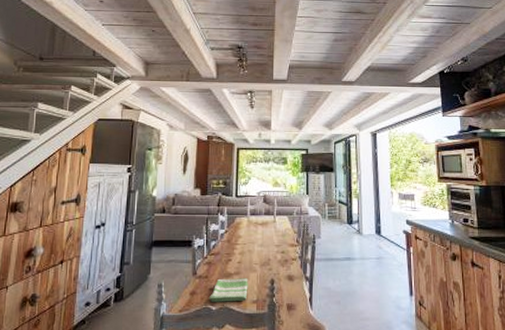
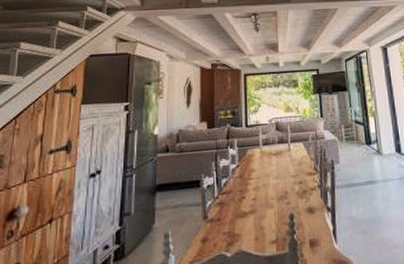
dish towel: present [208,278,248,302] -> none [222,216,266,248]

